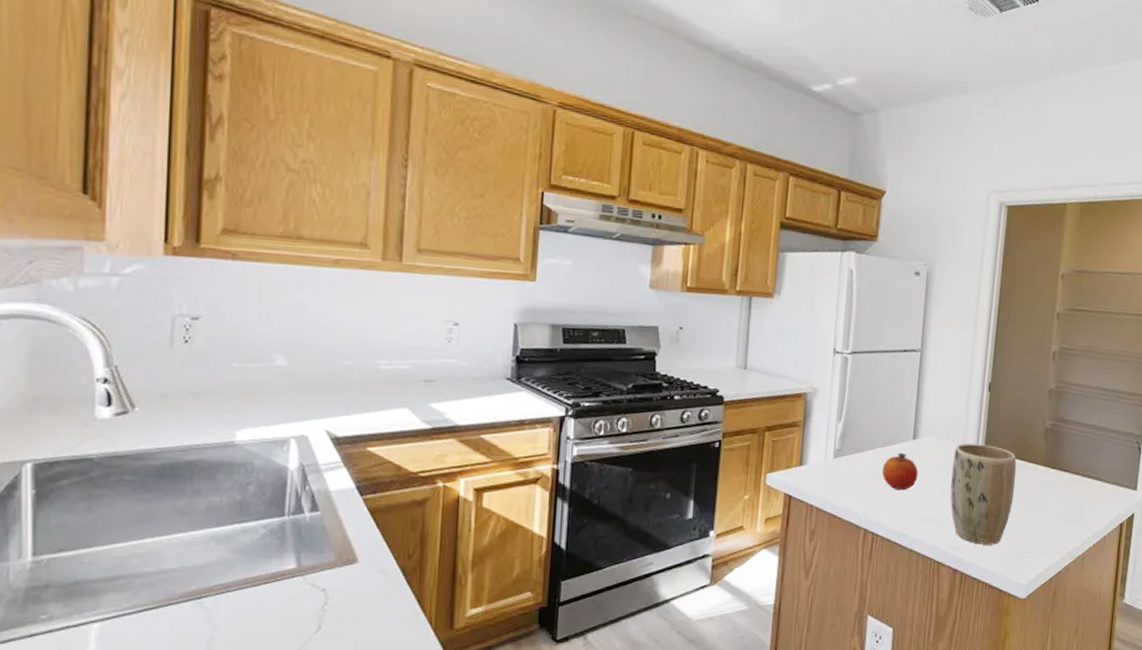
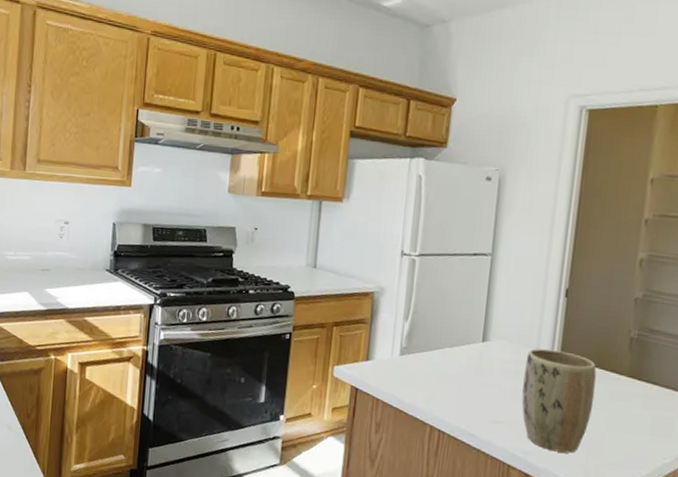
fruit: present [882,452,919,491] -> none [449,354,488,391]

